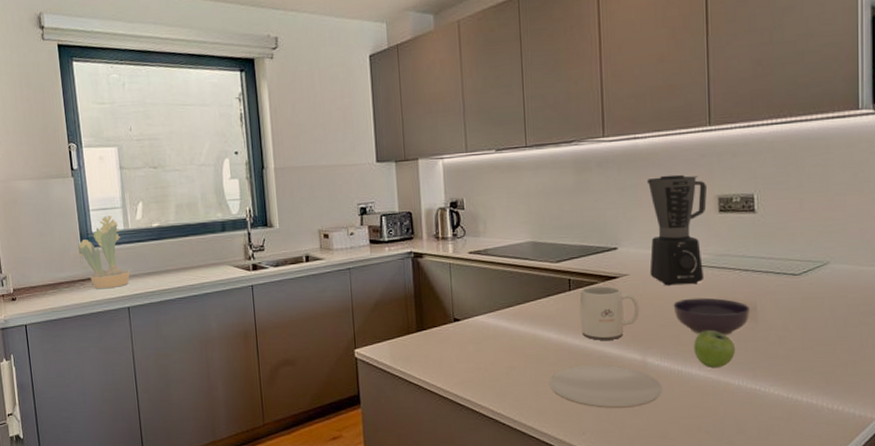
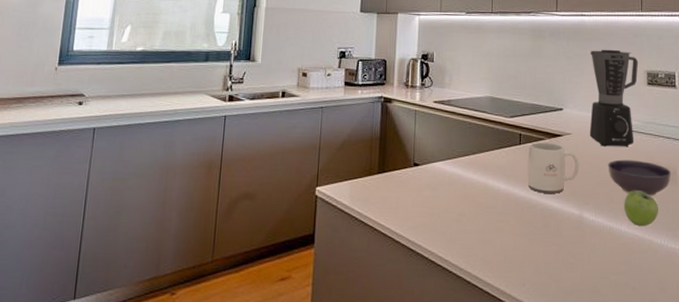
potted flower: present [77,216,130,289] -> none [53,35,103,108]
plate: present [548,364,662,409] -> none [495,216,596,262]

